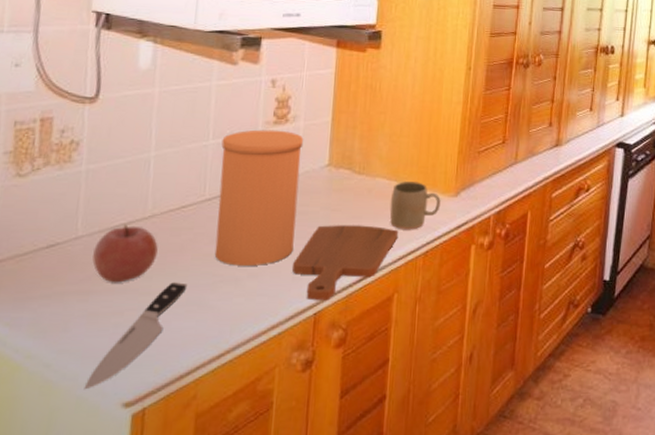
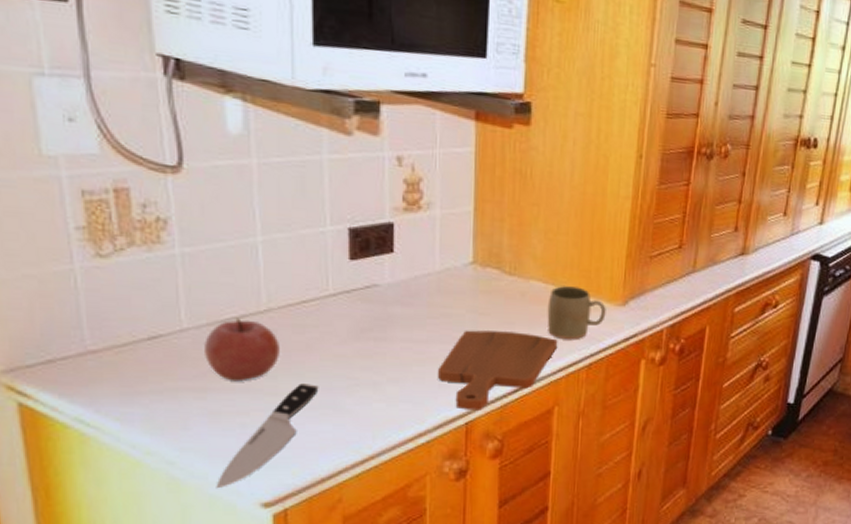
canister: present [214,129,304,266] -> none [342,216,442,370]

